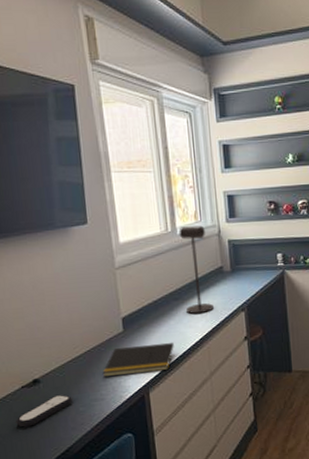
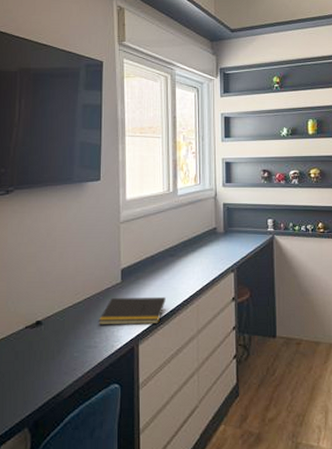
remote control: present [16,395,73,427] -> none [16,339,69,367]
desk lamp: present [179,225,214,314] -> none [179,188,205,272]

